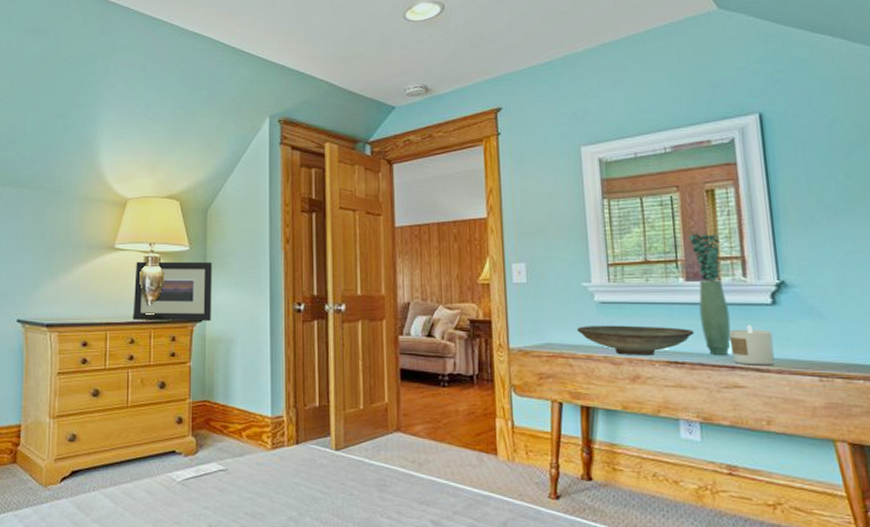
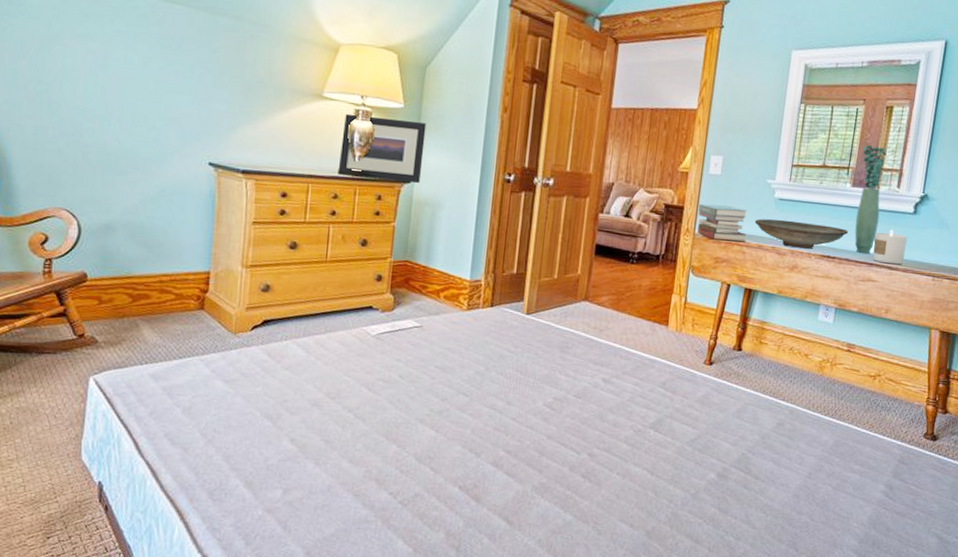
books: none [507,314,571,354] -> present [697,203,747,243]

